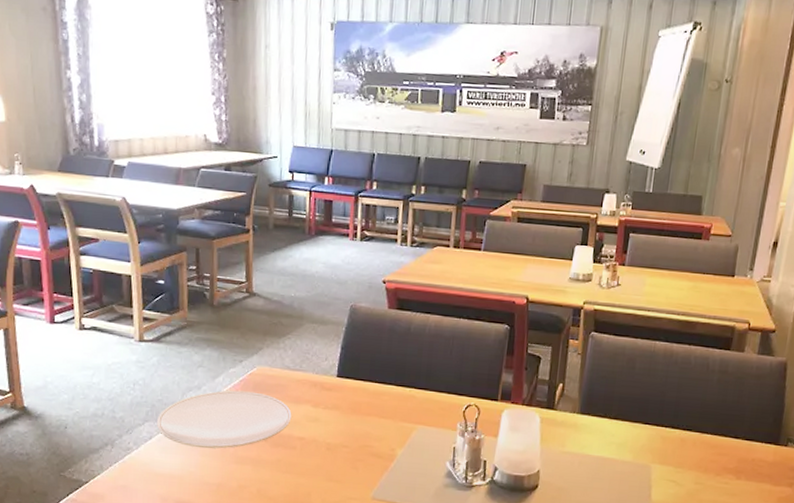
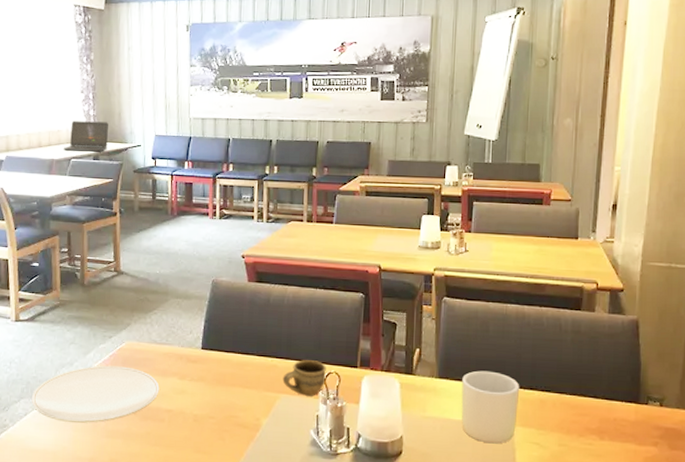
laptop computer: none [191,126,242,162] -> present [63,121,108,152]
cup: none [420,391,466,428] -> present [282,360,326,396]
mug: none [600,407,662,481] -> present [461,370,520,444]

